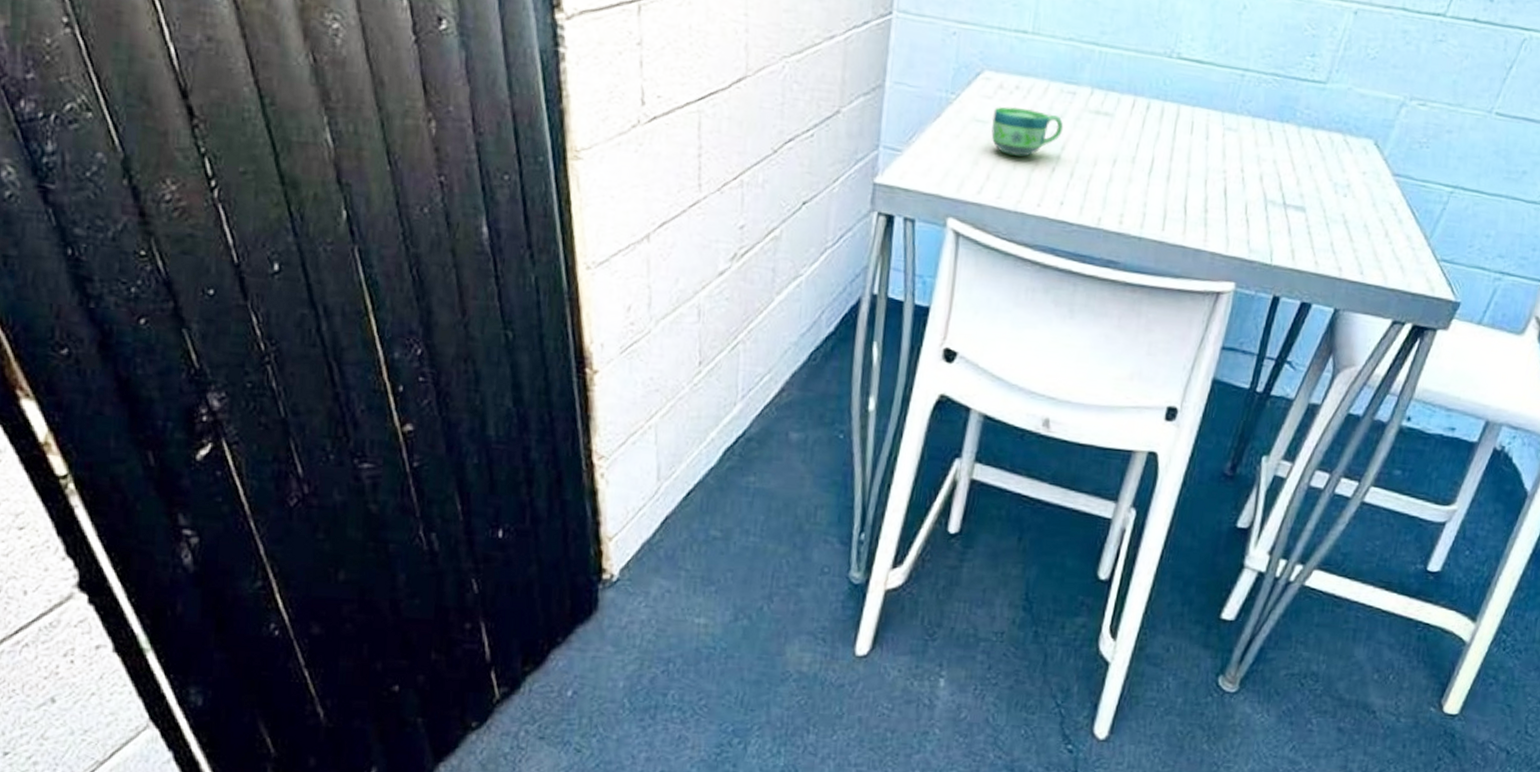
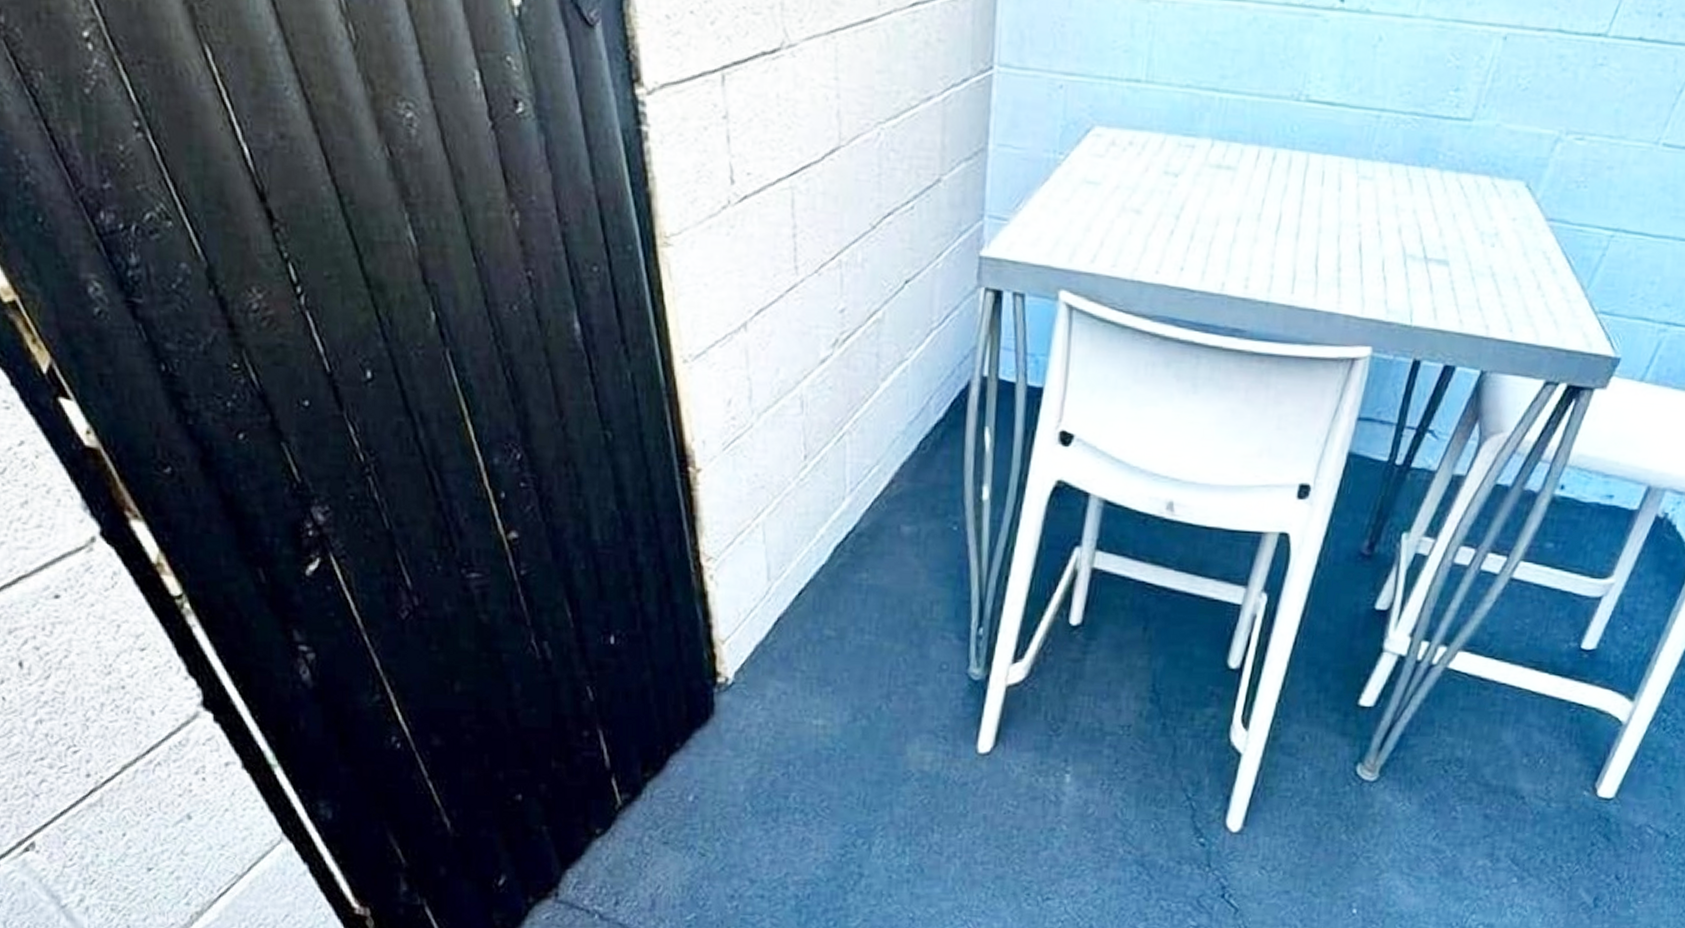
cup: present [991,106,1064,157] -> none [1104,164,1183,220]

